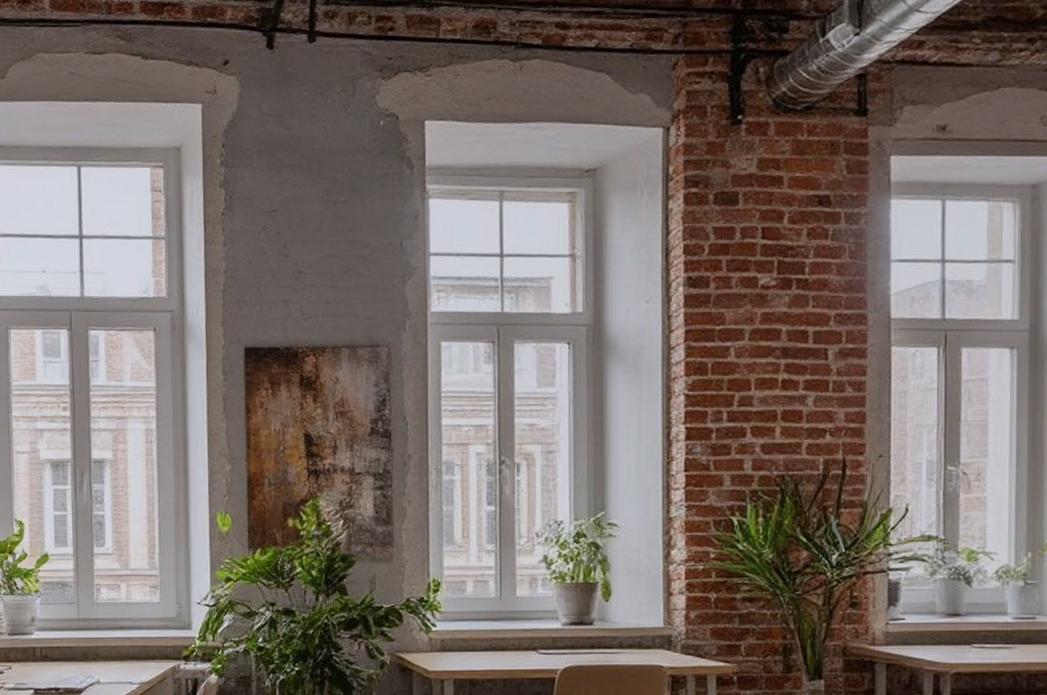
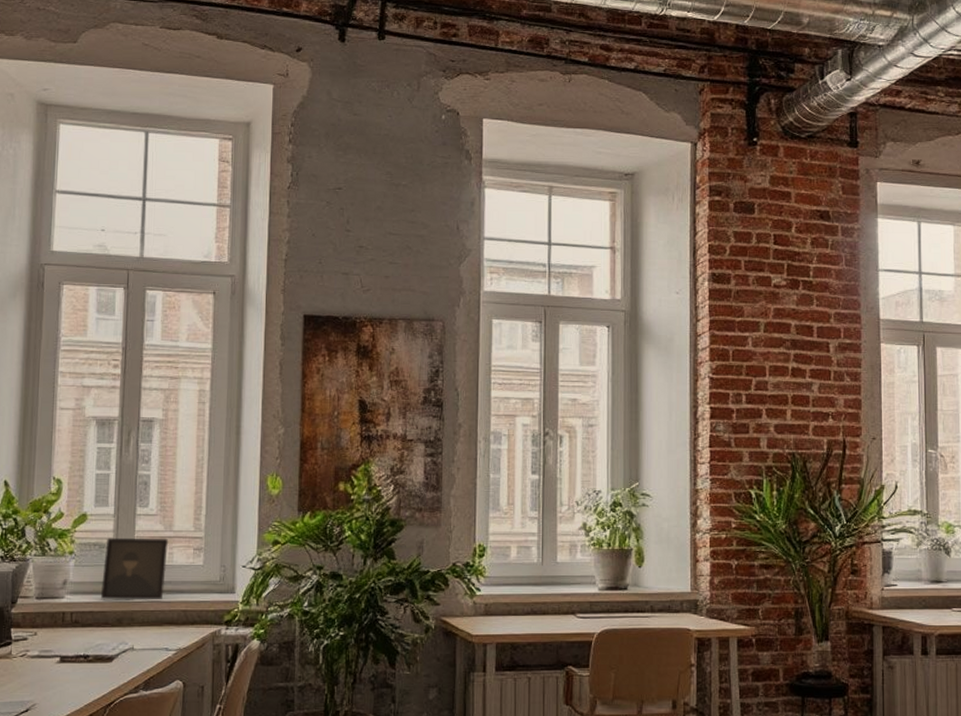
picture frame: none [66,576,126,636] -> present [101,537,169,600]

